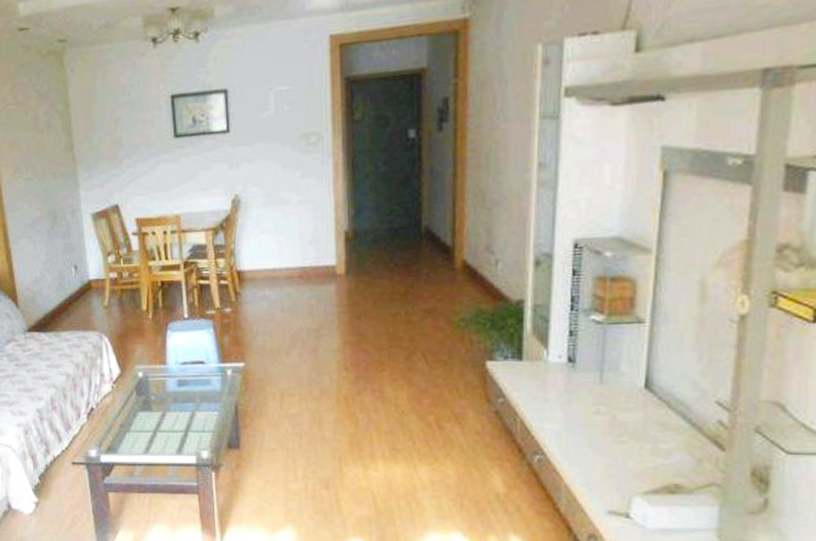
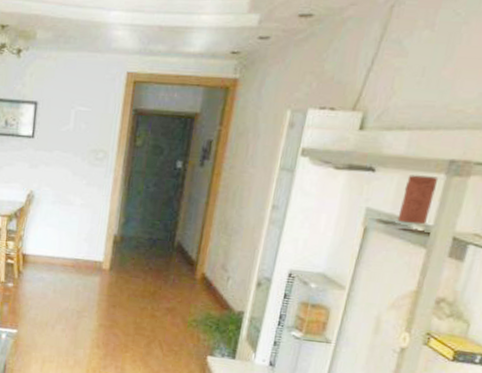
decorative vase: none [706,93,752,158] -> present [397,175,439,225]

